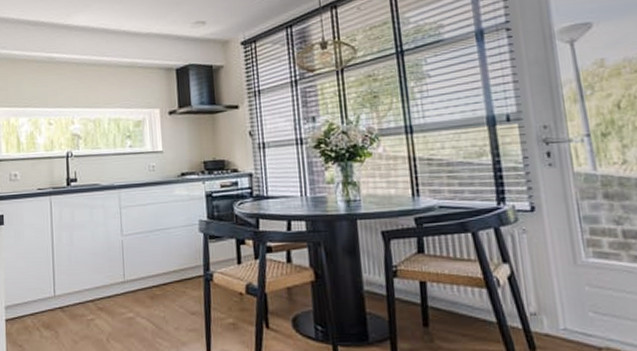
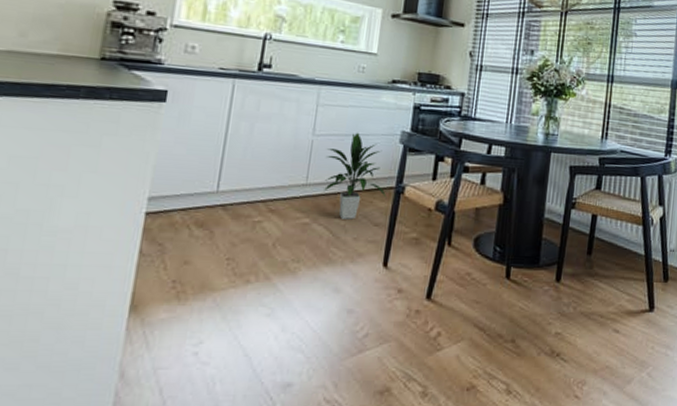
indoor plant: none [135,227,198,311] -> present [324,132,387,220]

